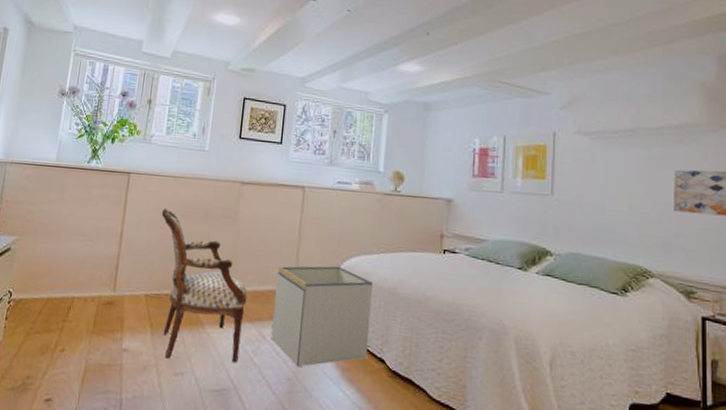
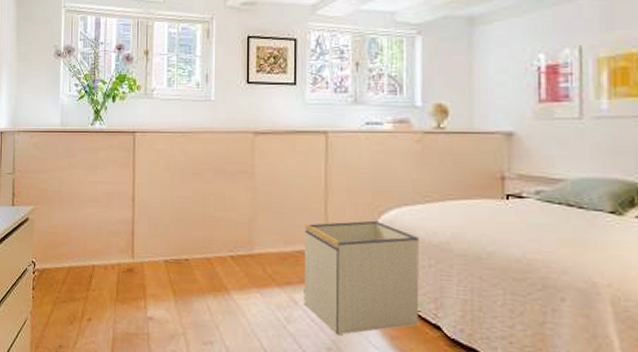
armchair: present [161,208,248,363] -> none [171,168,273,332]

